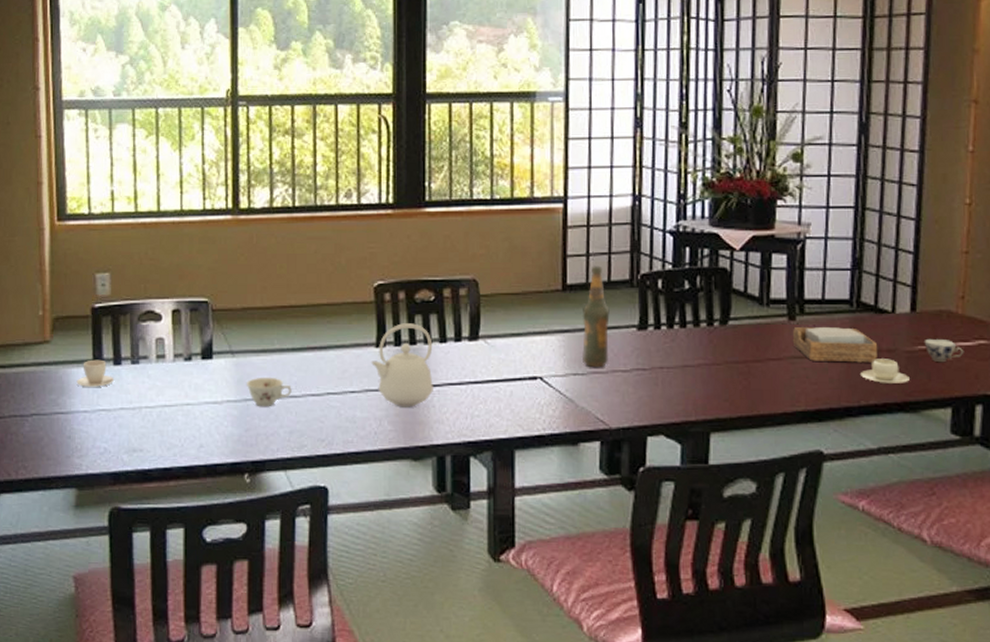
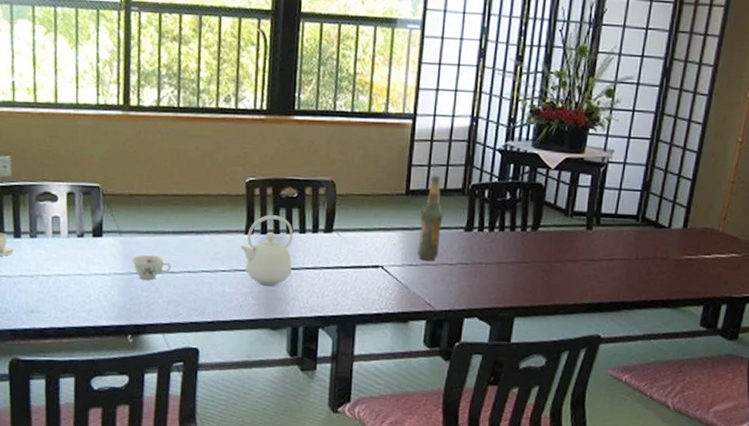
napkin holder: present [792,327,878,363] -> none [587,236,654,267]
teacup: present [859,359,910,385] -> none [636,264,675,286]
teacup: present [924,338,964,362] -> none [689,250,720,269]

